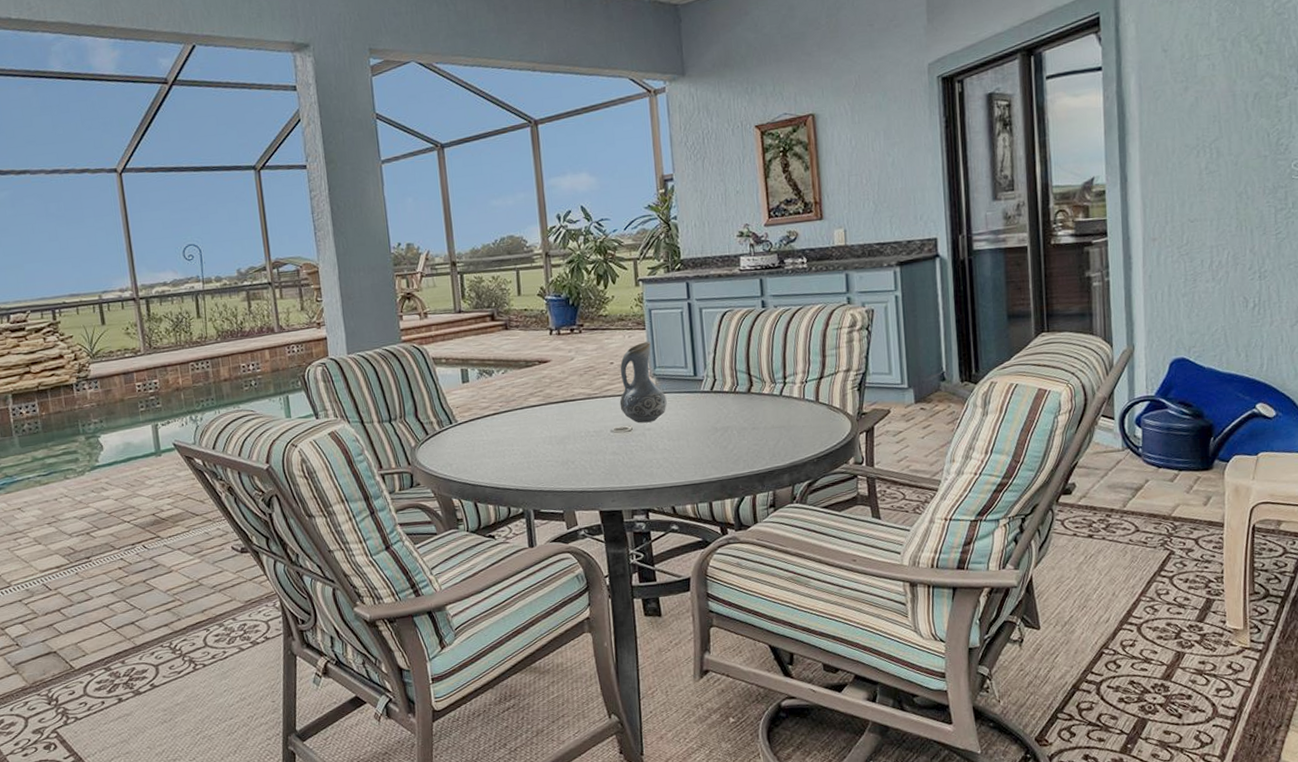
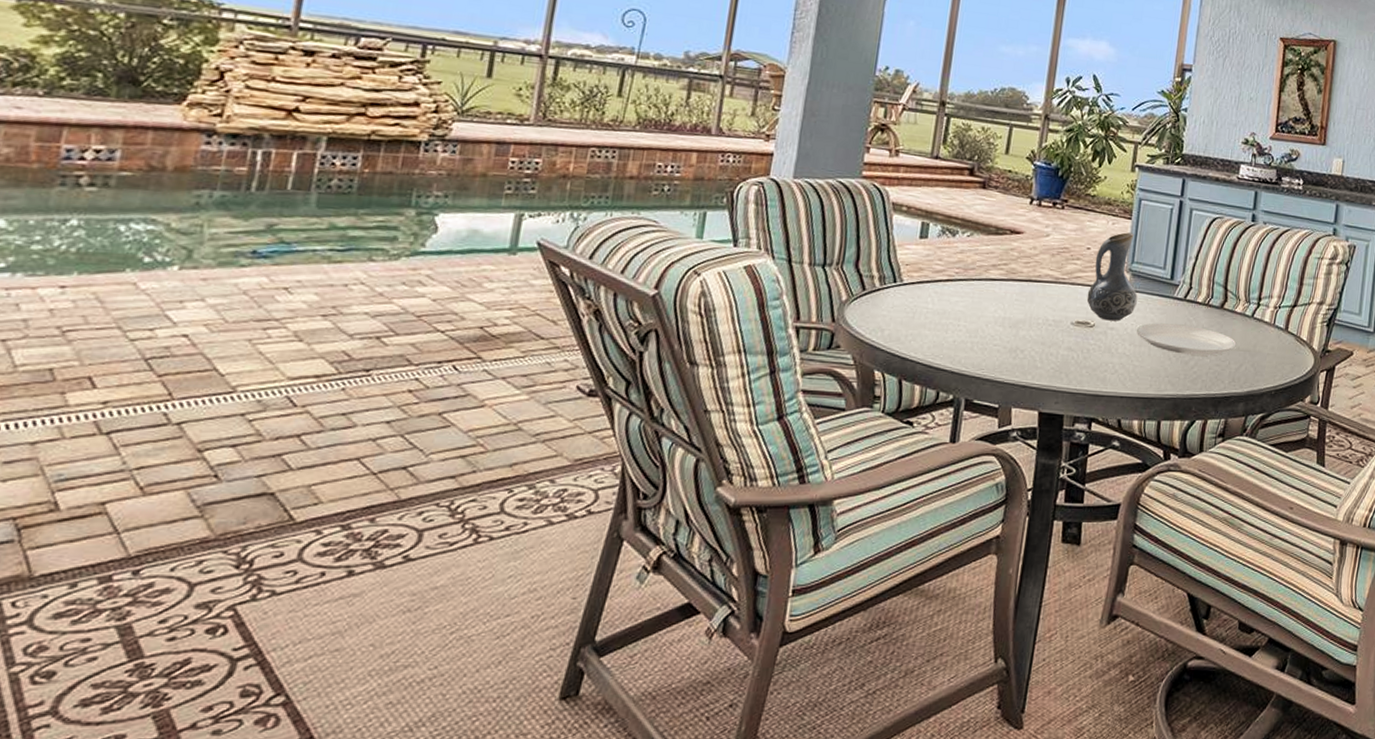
plate: none [671,413,770,441] -> present [1136,323,1237,356]

